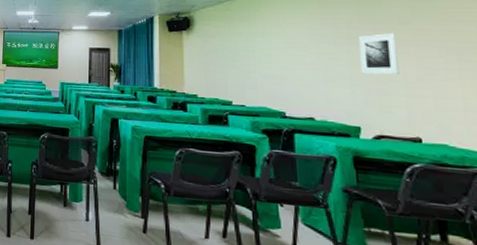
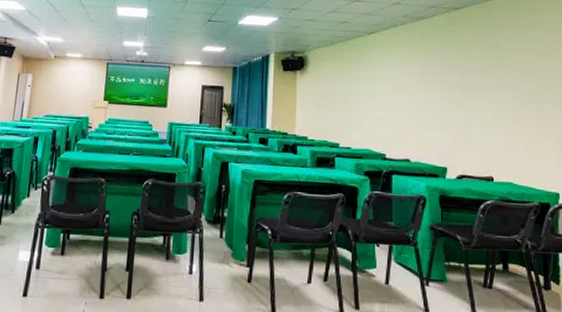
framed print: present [358,32,399,75] -> none [449,79,480,119]

